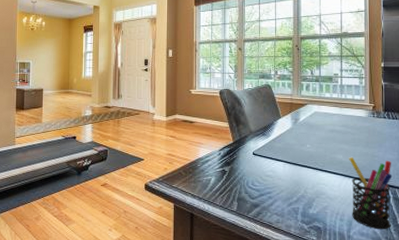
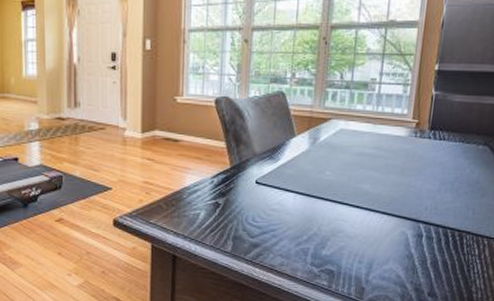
pen holder: present [349,157,392,230] -> none [373,187,430,273]

